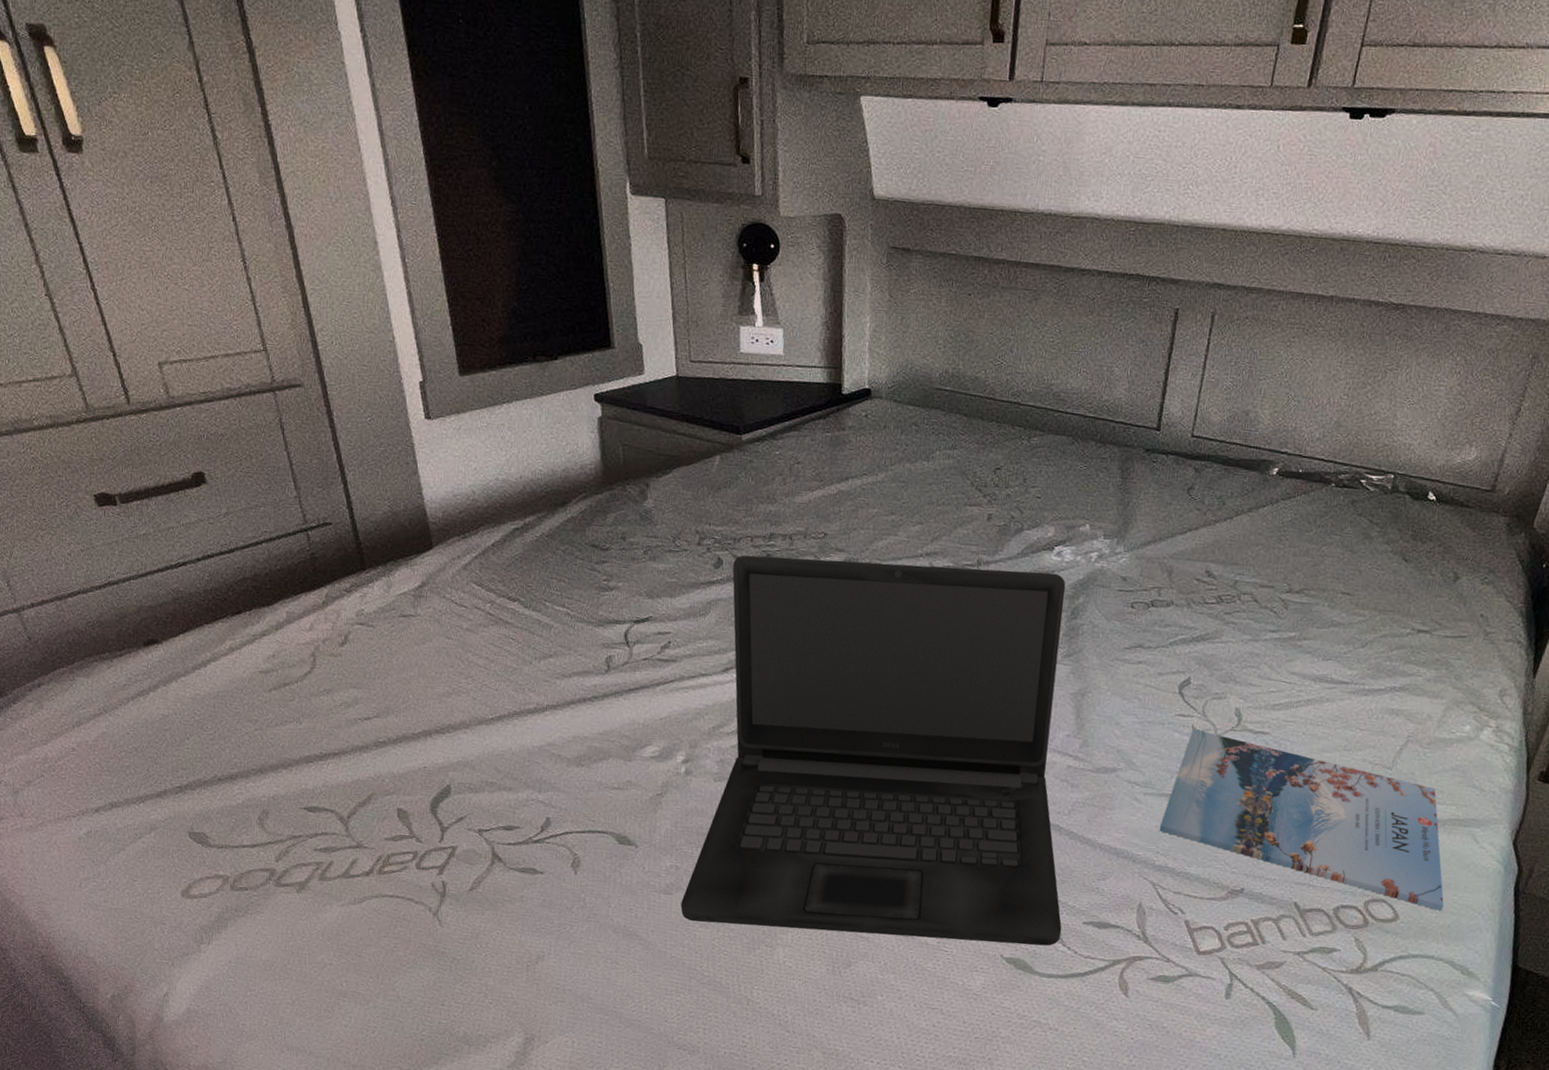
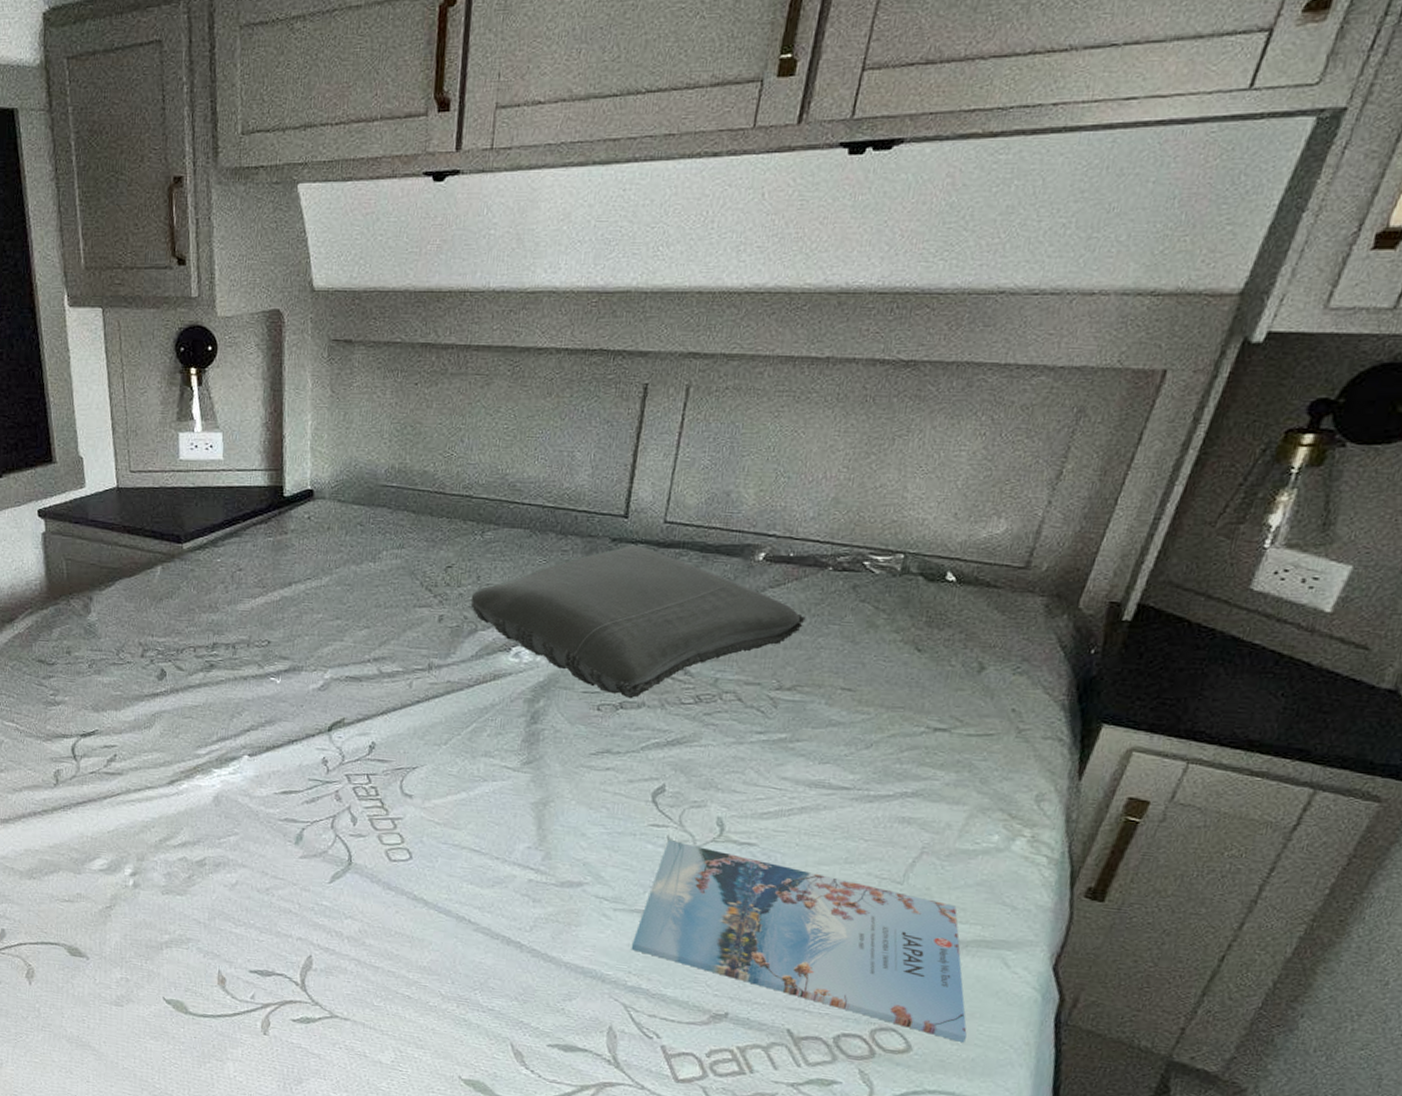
laptop: present [680,555,1066,946] -> none [131,665,525,1069]
pillow: none [1017,455,1312,598] -> present [471,544,806,699]

